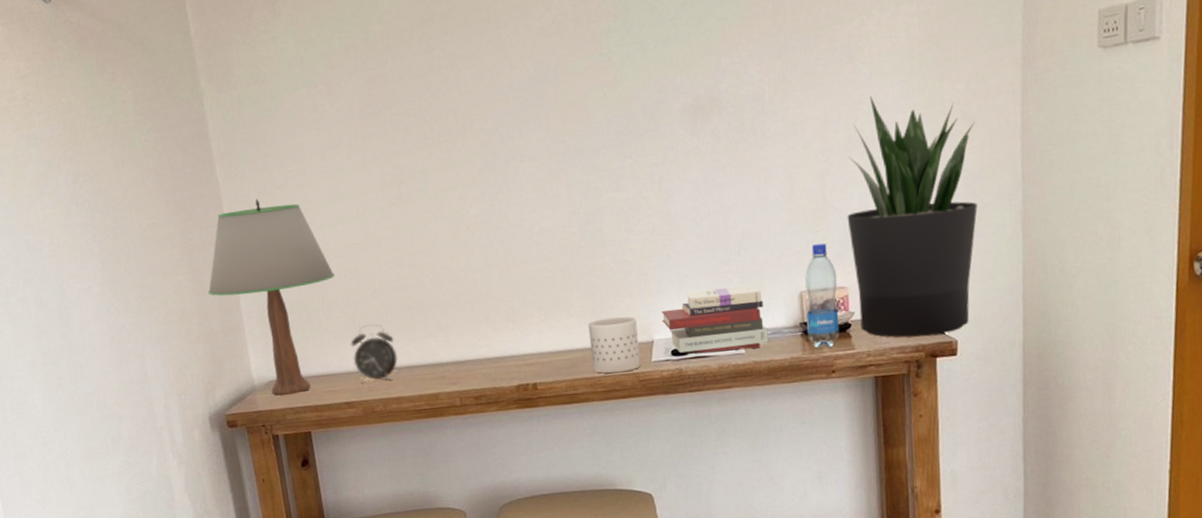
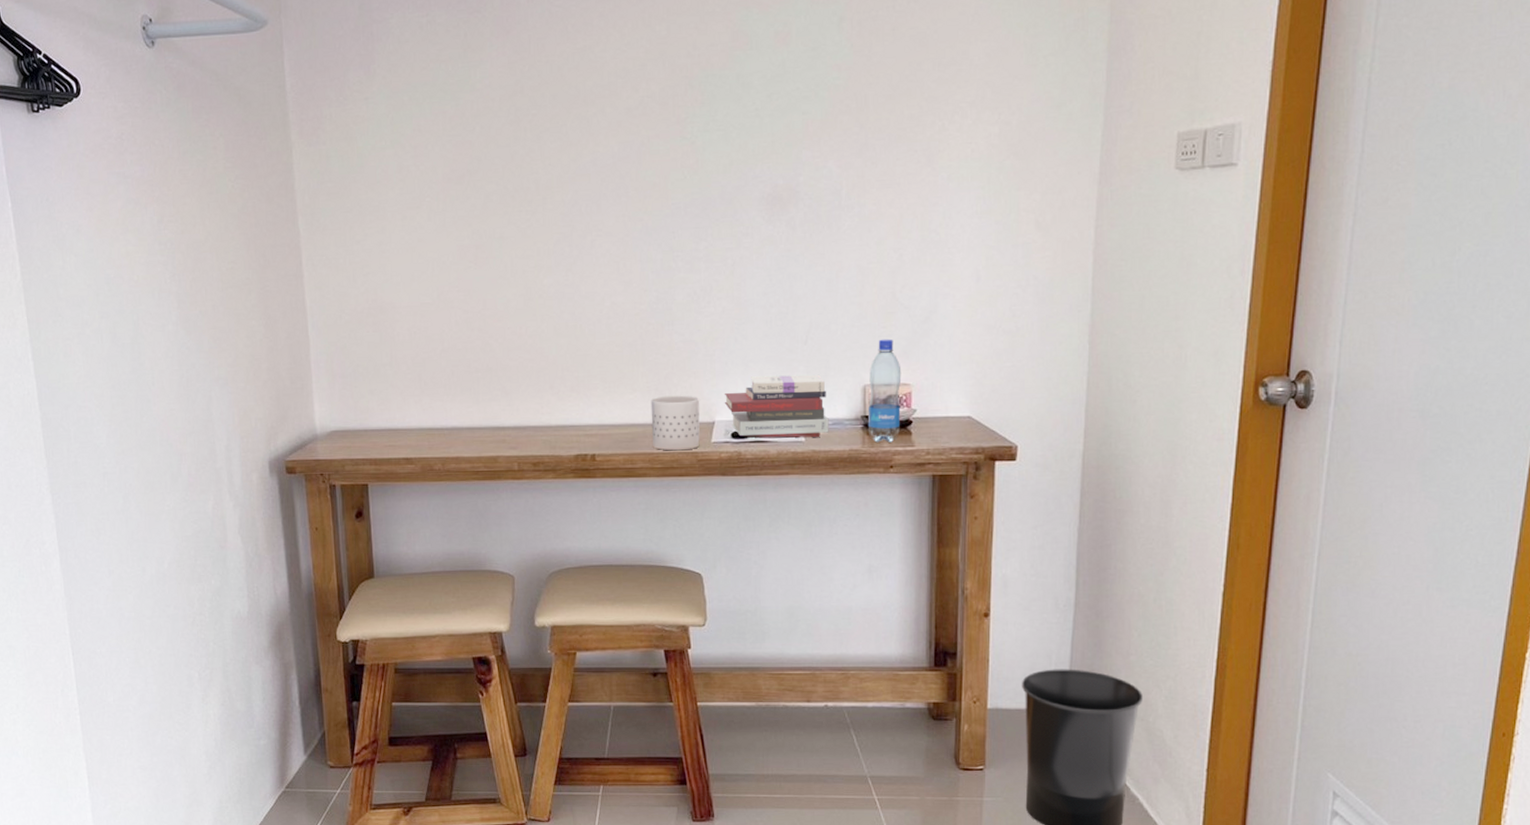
table lamp: present [207,198,336,396] -> none [279,251,406,446]
alarm clock: present [351,323,398,382] -> none [415,382,460,440]
planter: present [847,96,978,338] -> none [915,200,1048,440]

